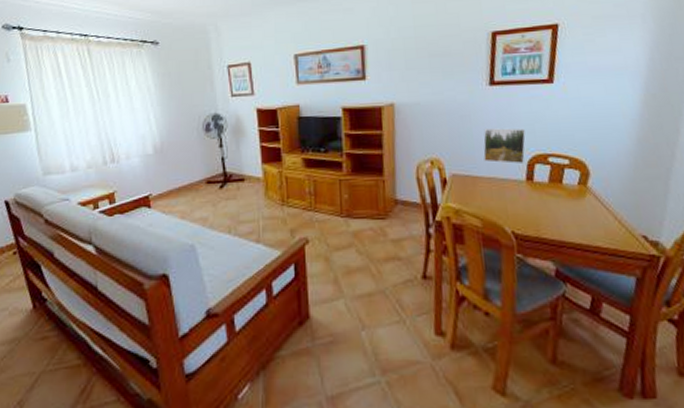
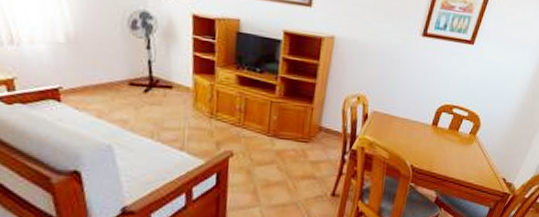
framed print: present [483,128,526,164] -> none [402,75,441,110]

